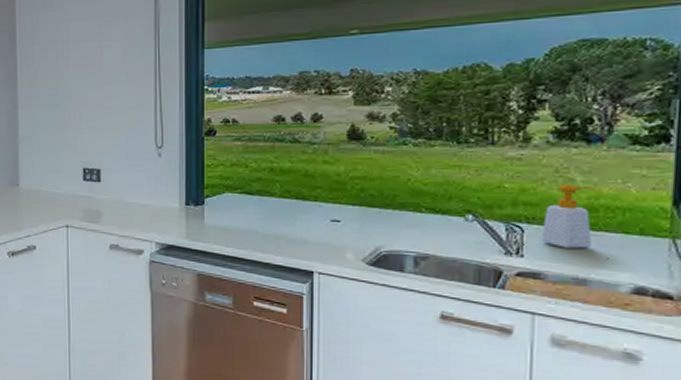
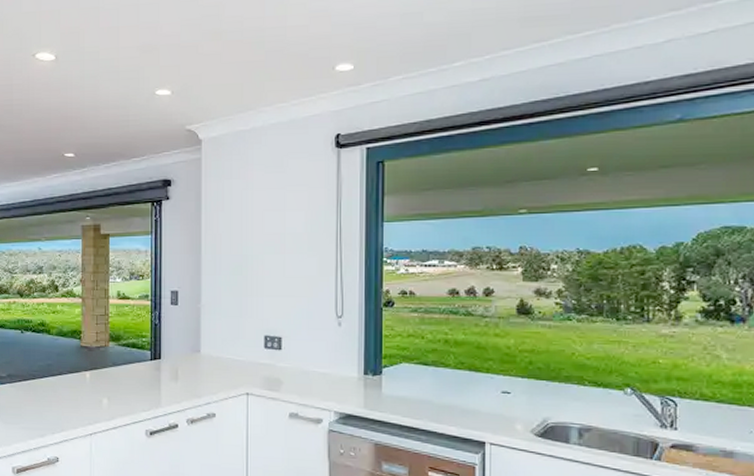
soap bottle: present [541,184,595,249] -> none [692,360,739,423]

